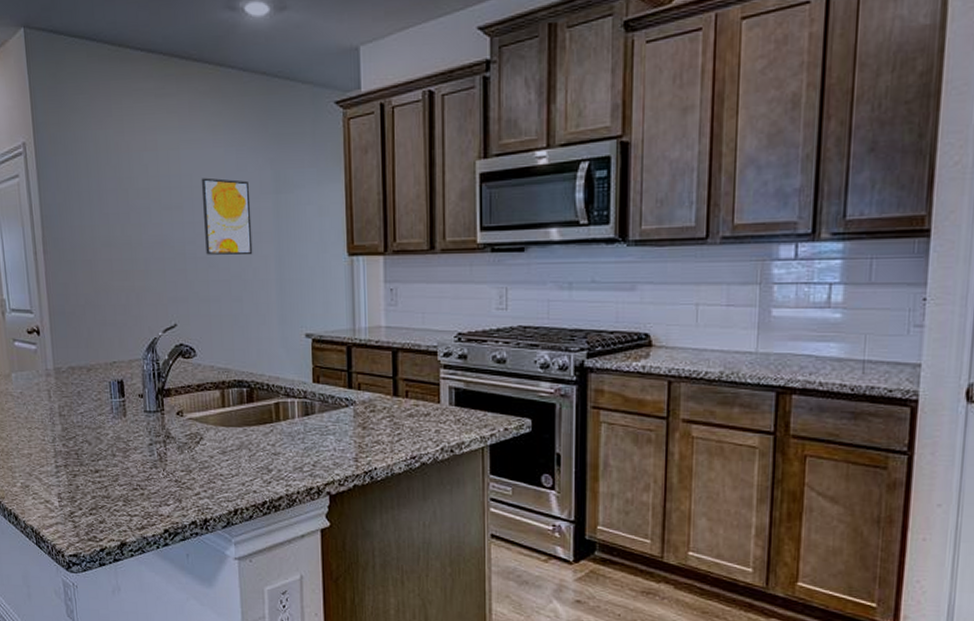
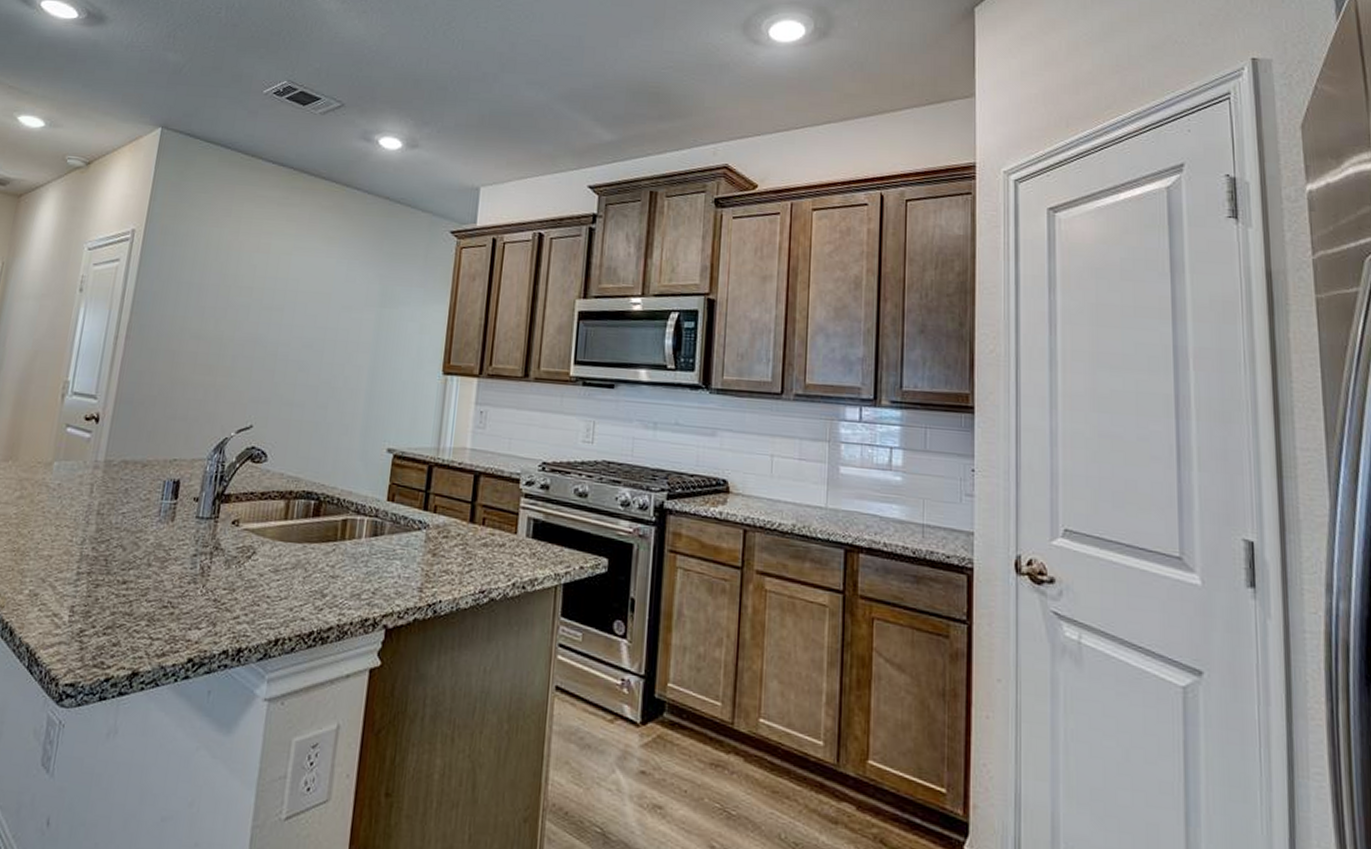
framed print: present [201,177,253,256] -> none [299,284,355,364]

